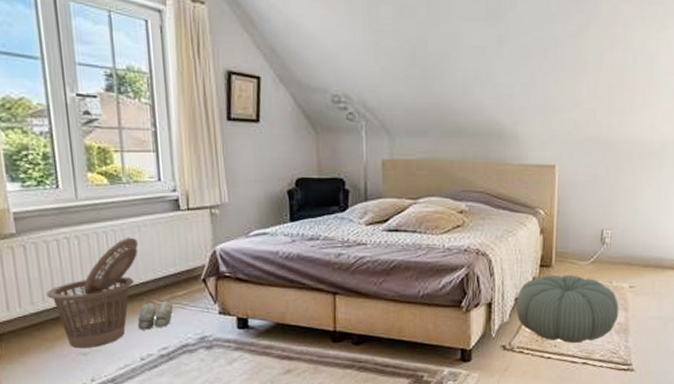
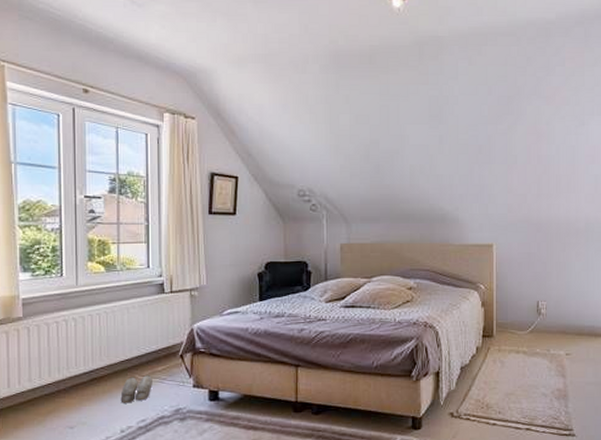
laundry basket: present [46,237,138,349] -> none [43,318,126,422]
pouf: present [516,274,619,343] -> none [462,344,557,409]

